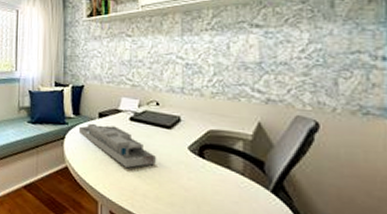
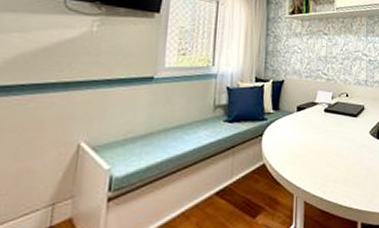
desk organizer: present [79,123,156,168] -> none [278,117,345,156]

